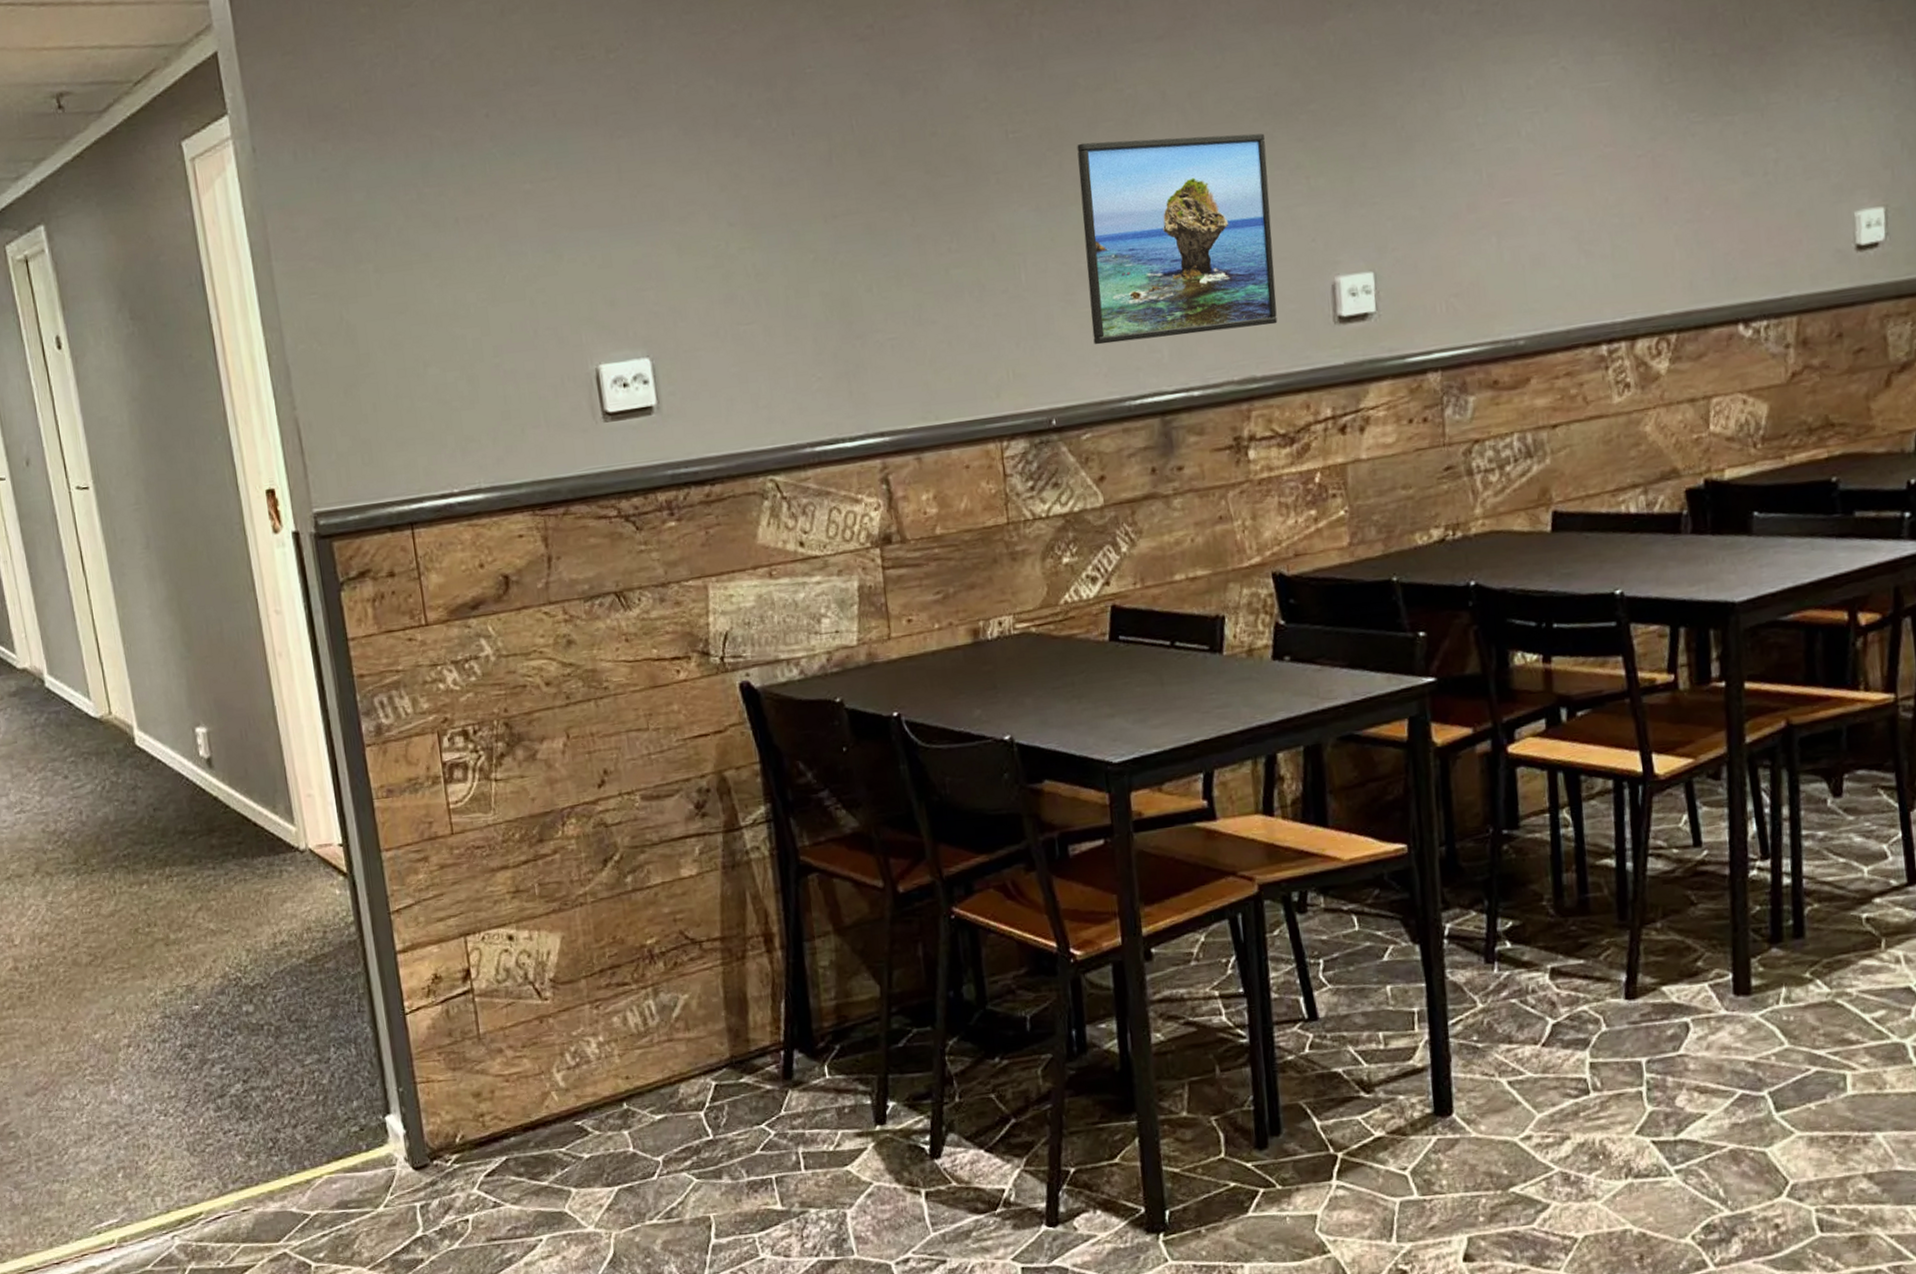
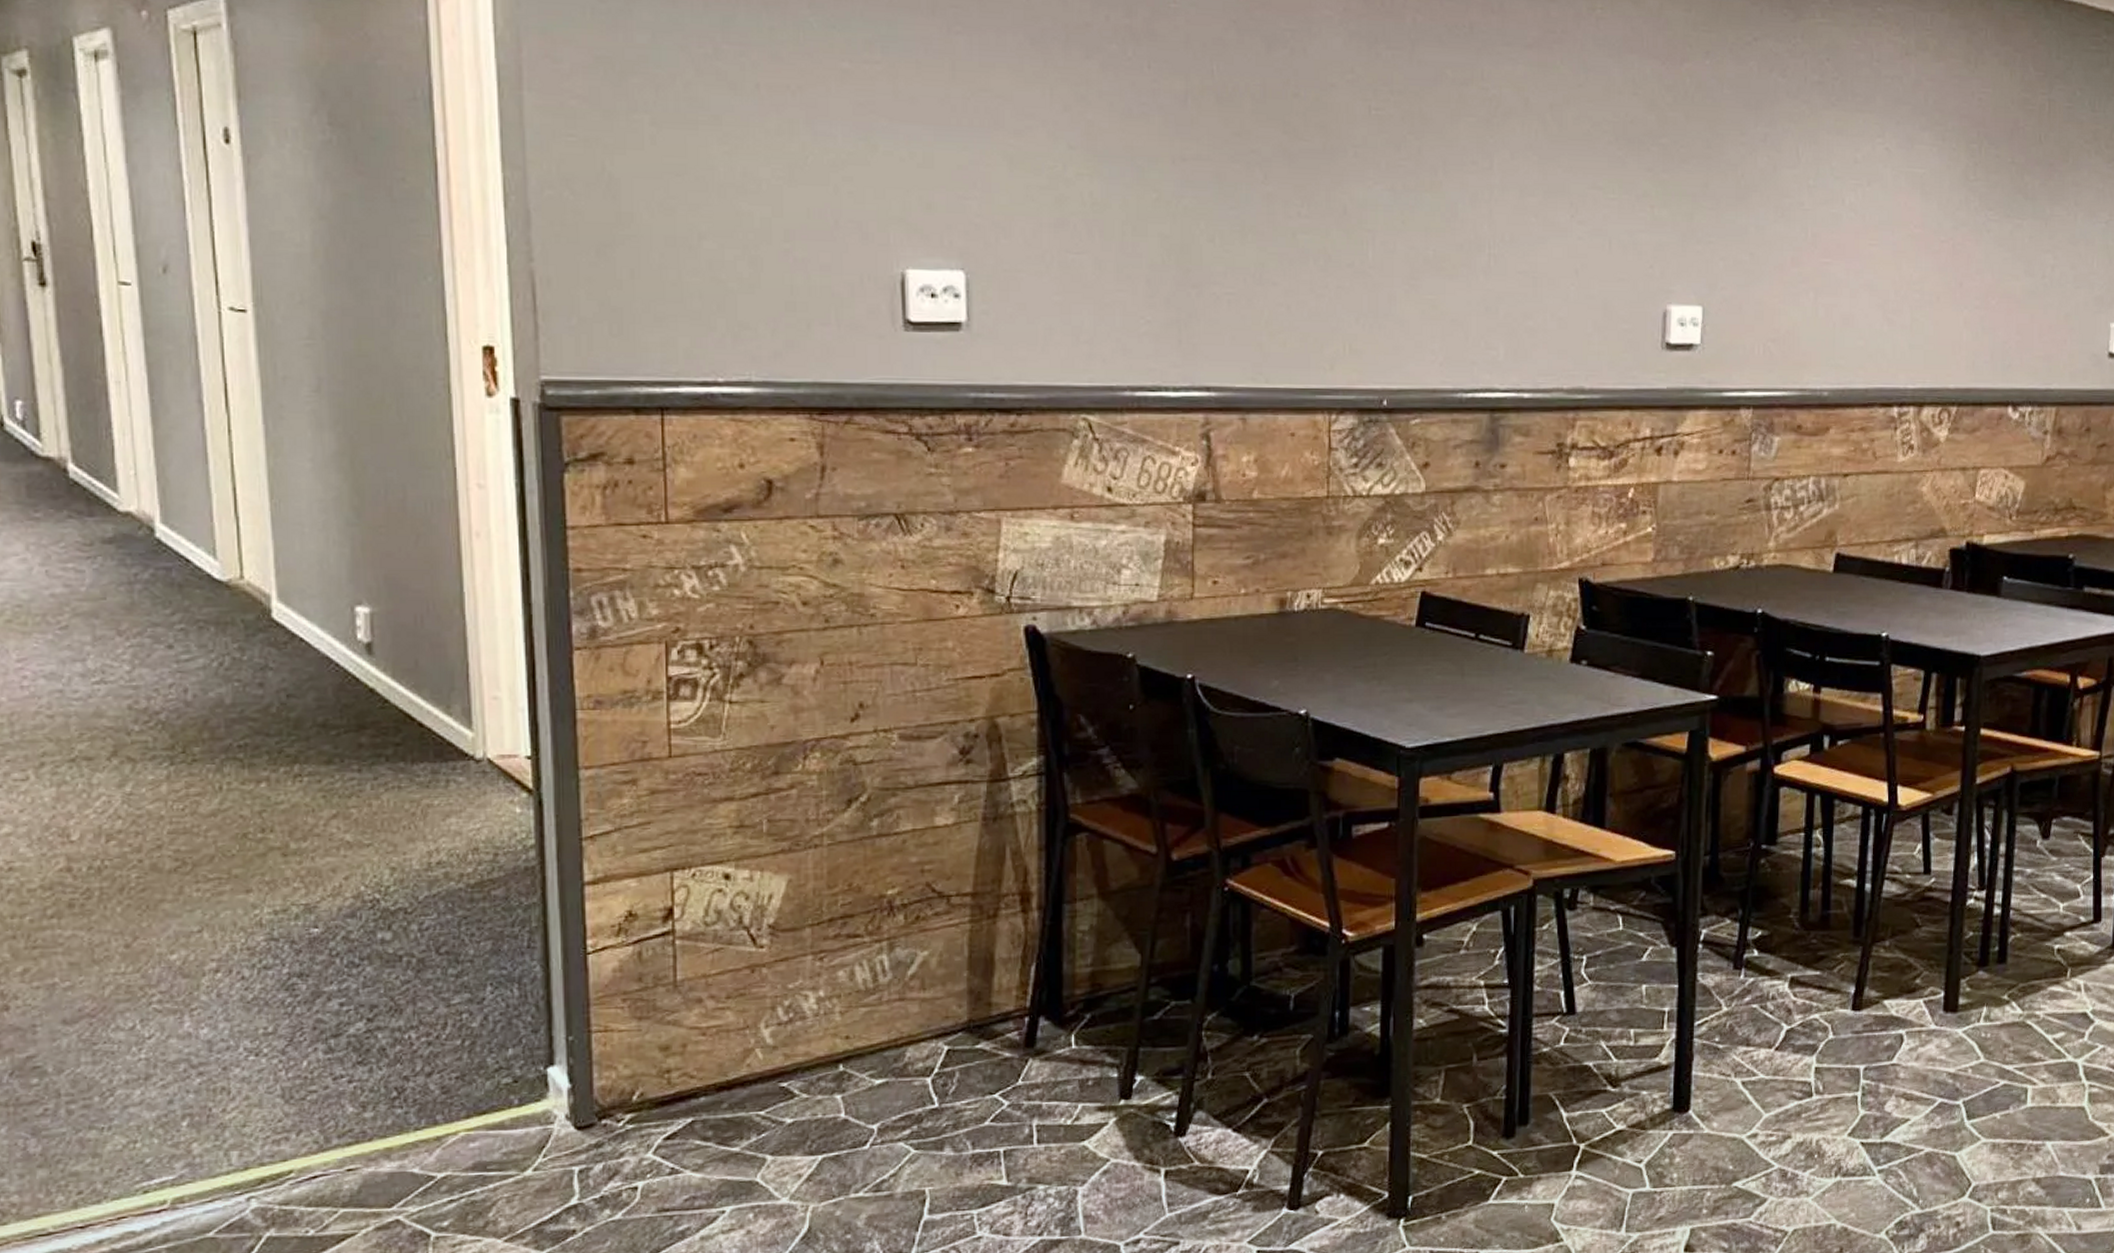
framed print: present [1077,133,1278,345] -> none [1433,133,1616,341]

